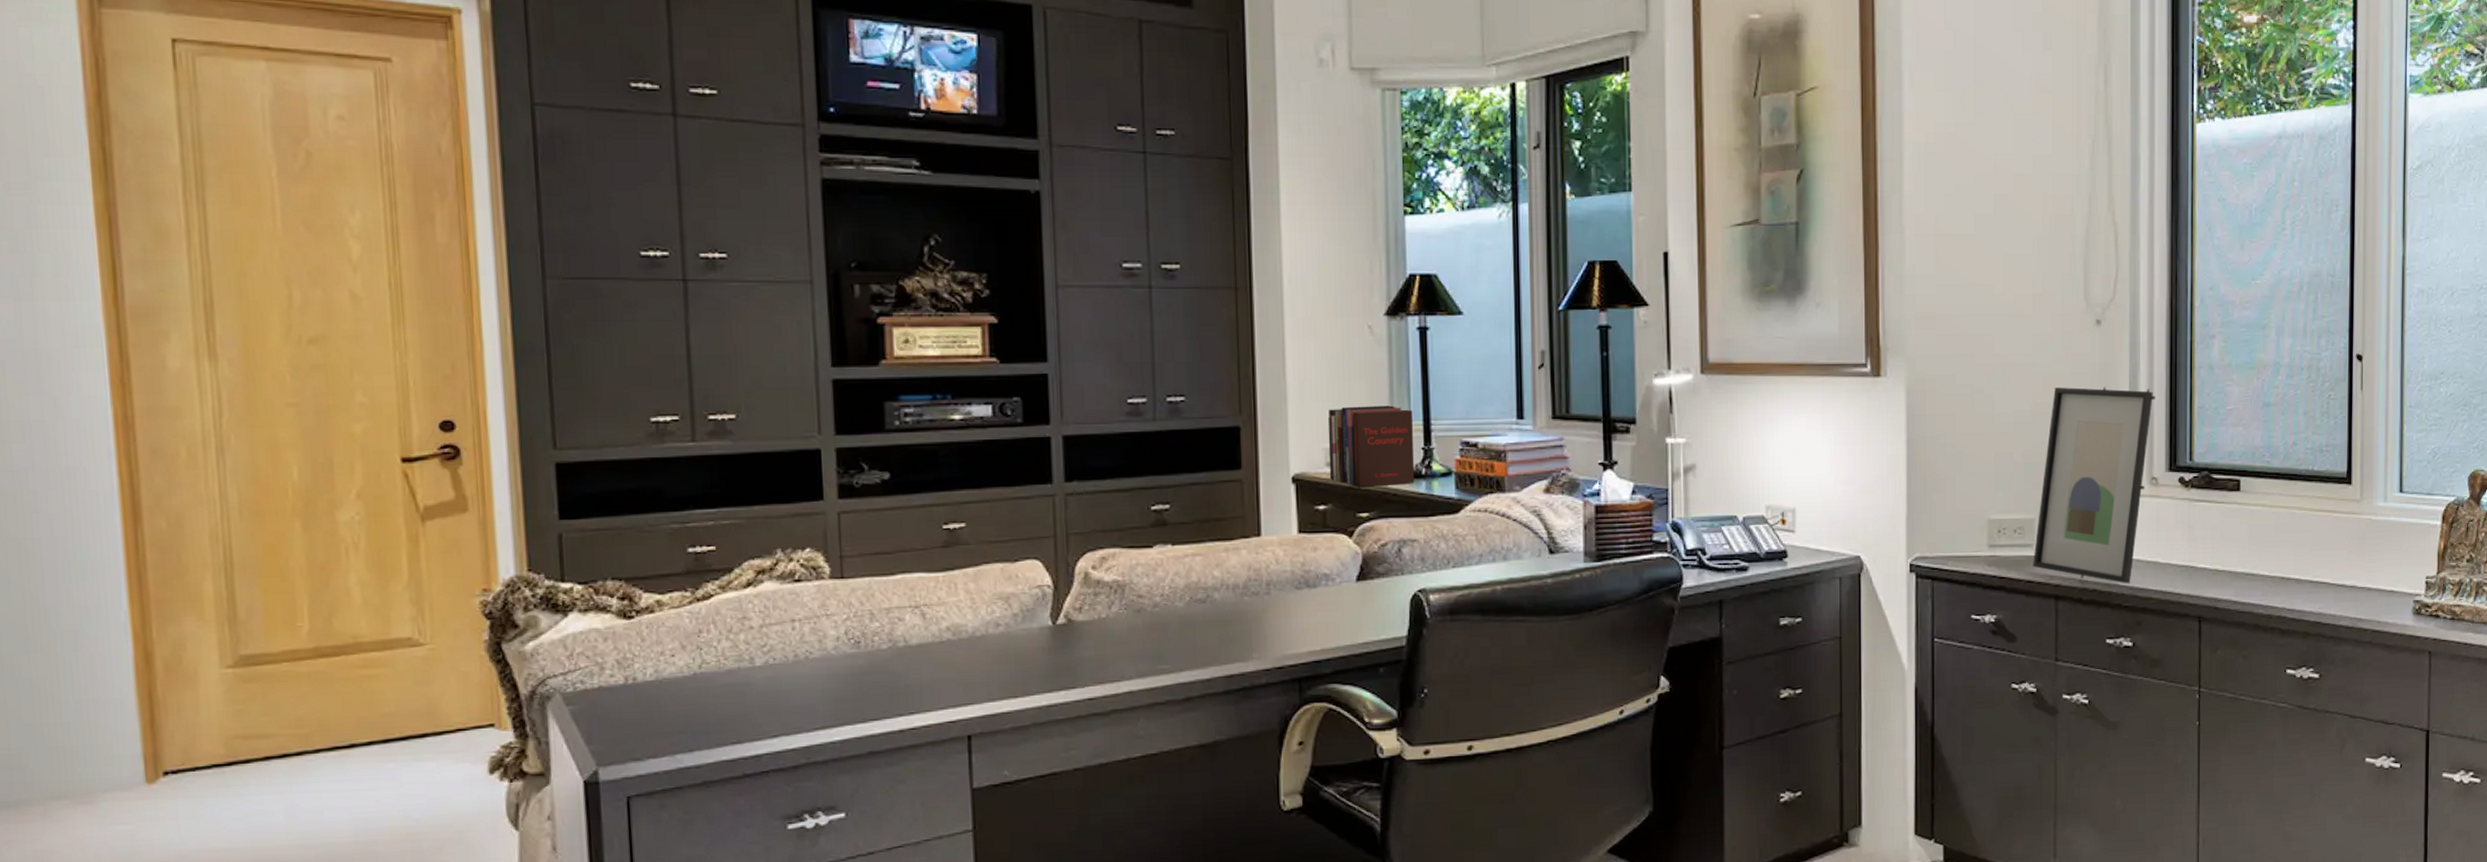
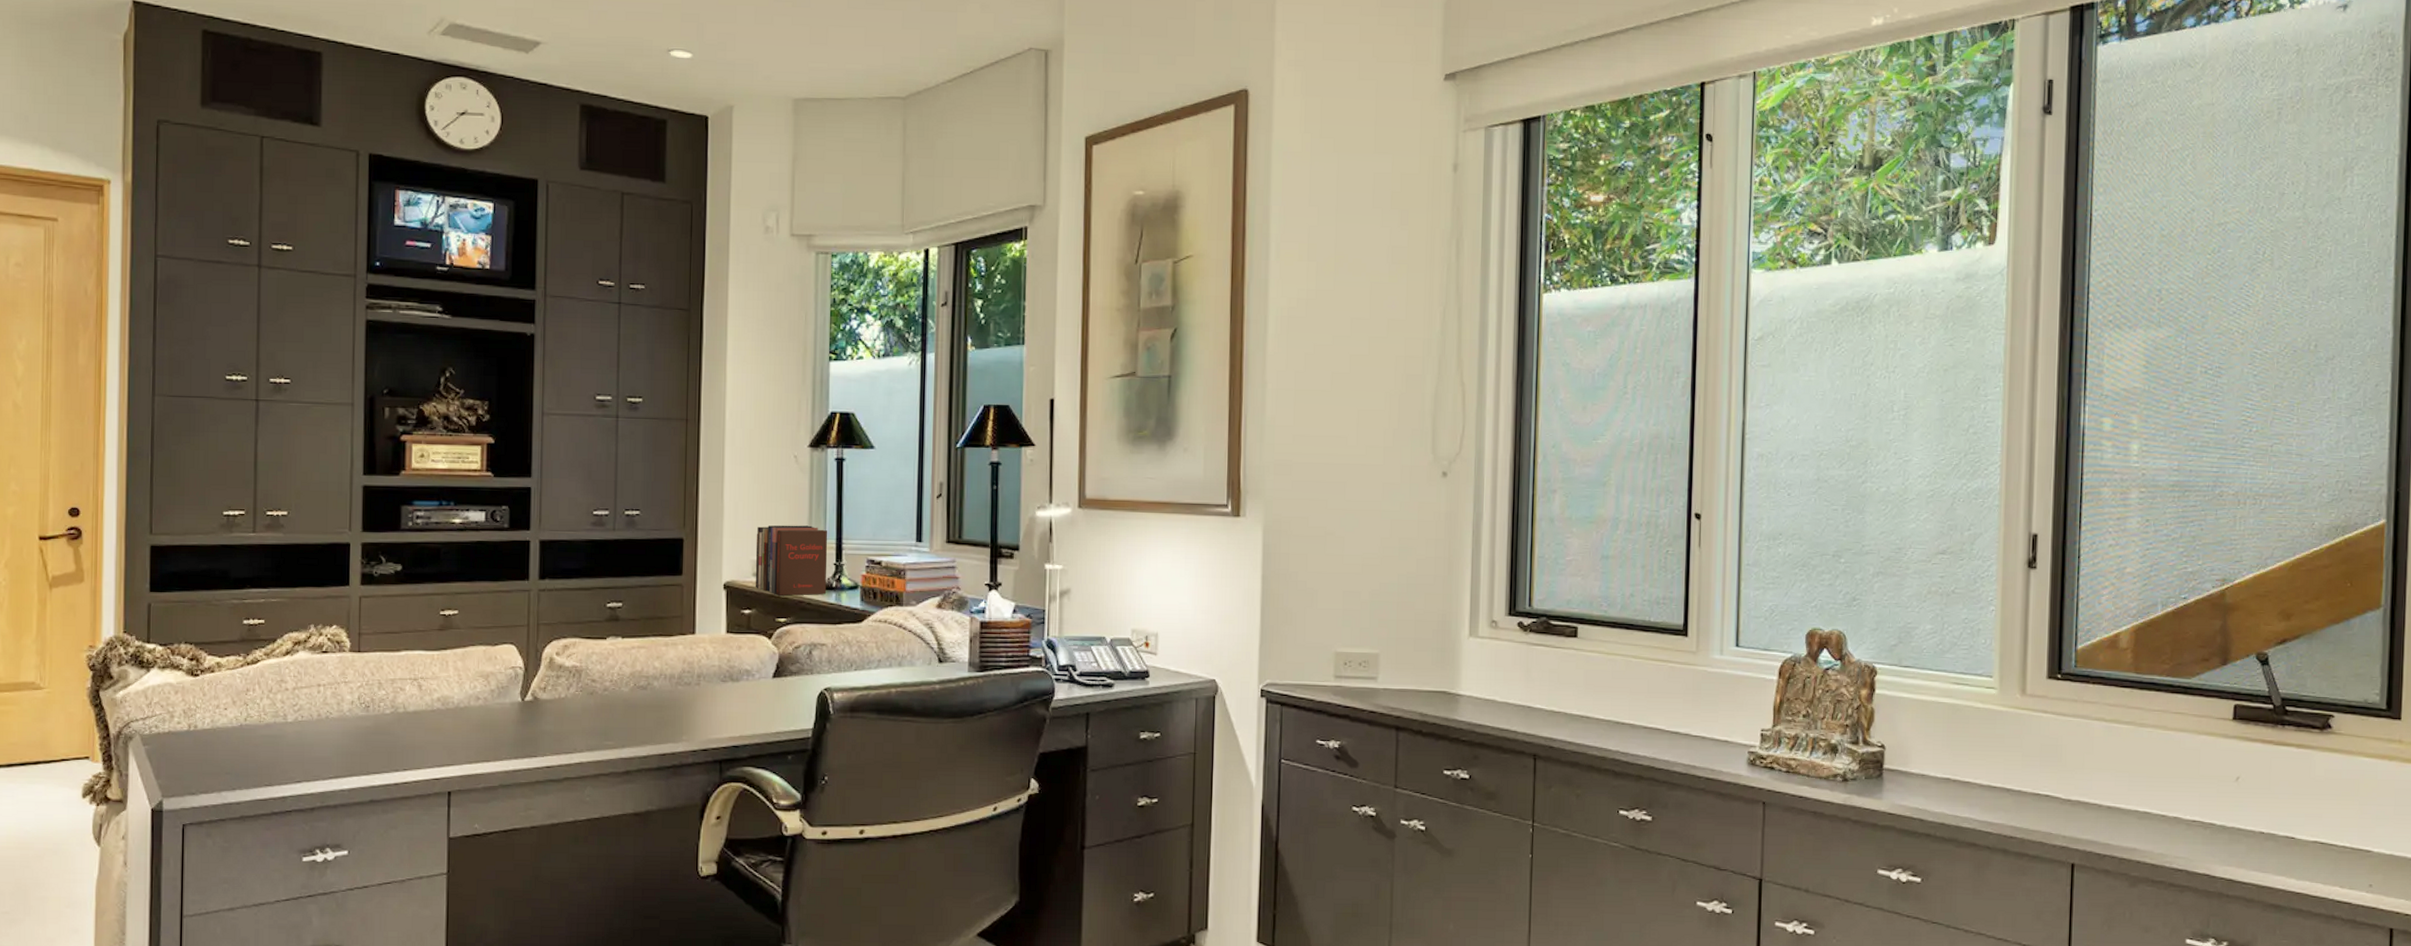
picture frame: present [2033,387,2155,584] -> none [1376,533,1497,720]

